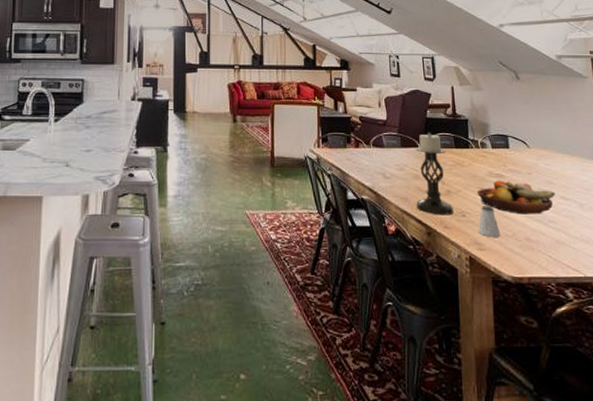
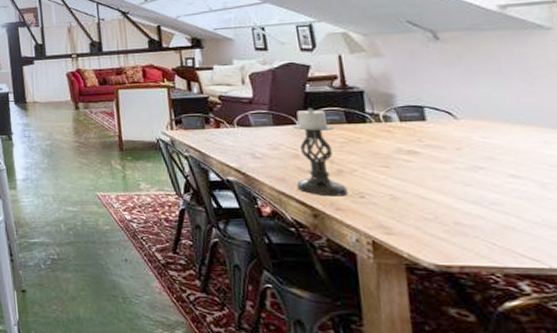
fruit bowl: present [476,180,555,214] -> none [379,157,500,196]
saltshaker: present [478,206,501,237] -> none [383,186,417,220]

